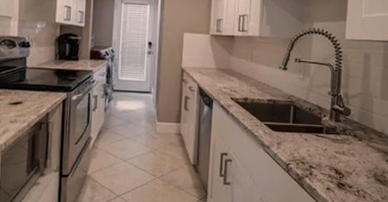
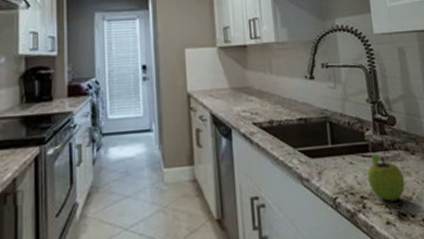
fruit: none [317,135,349,174] -> present [367,153,405,202]

